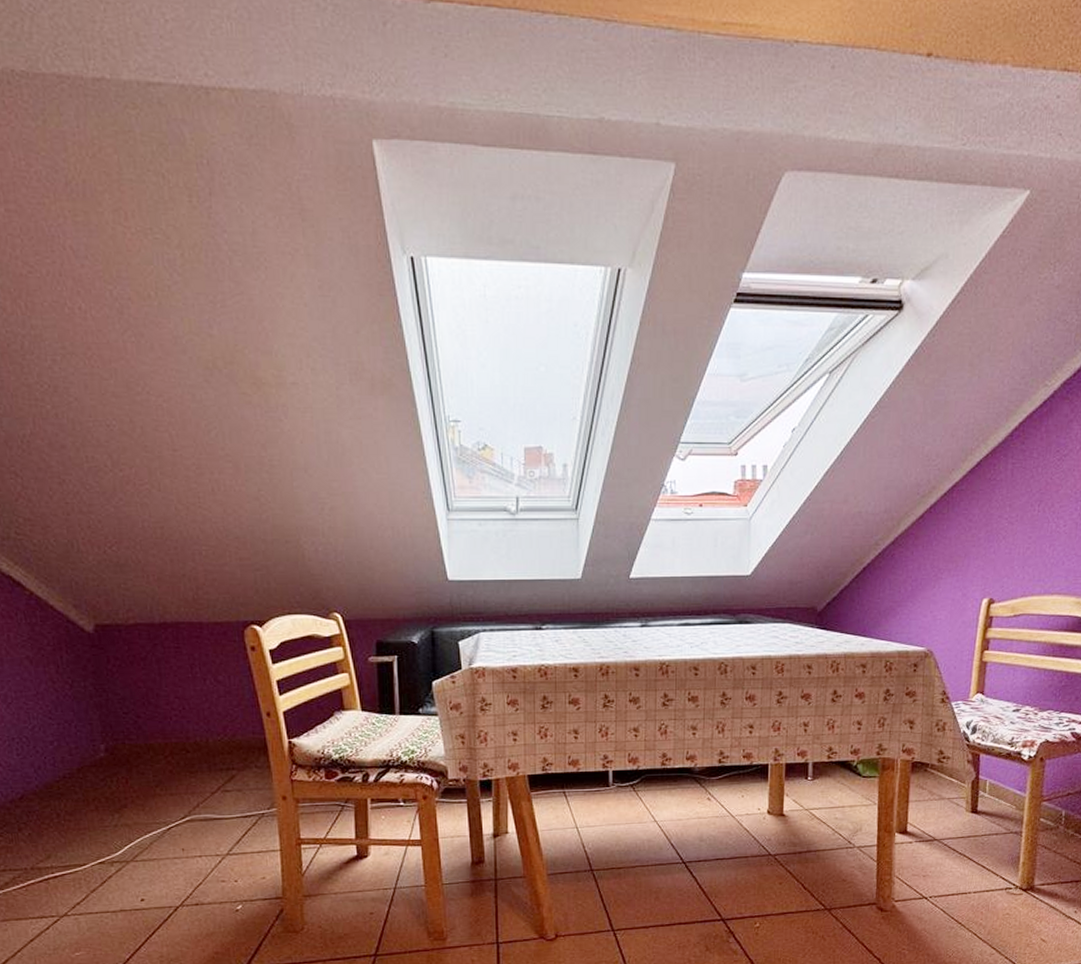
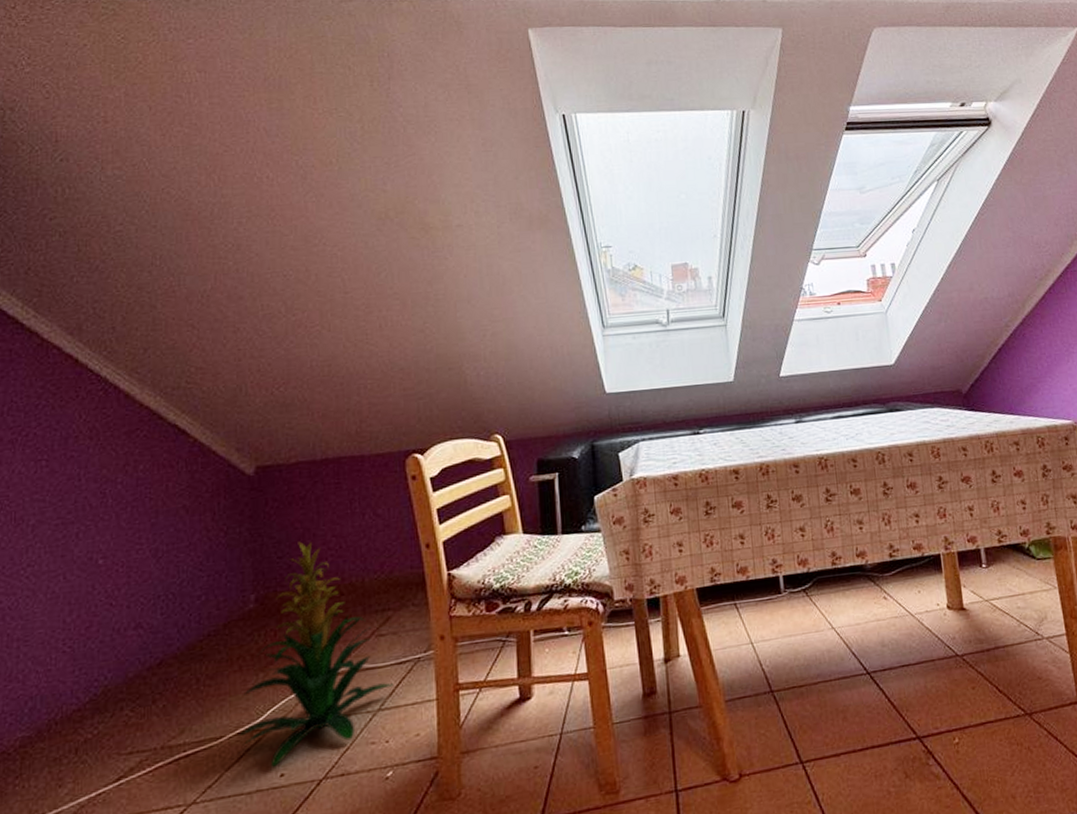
indoor plant: none [99,699,240,893] -> present [238,541,394,767]

